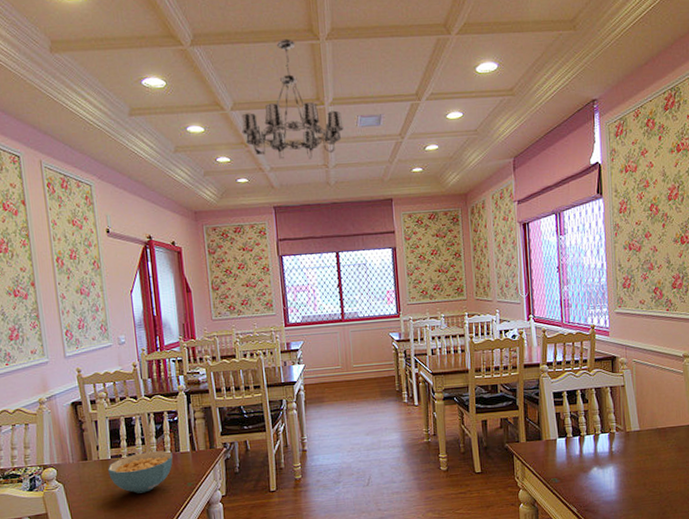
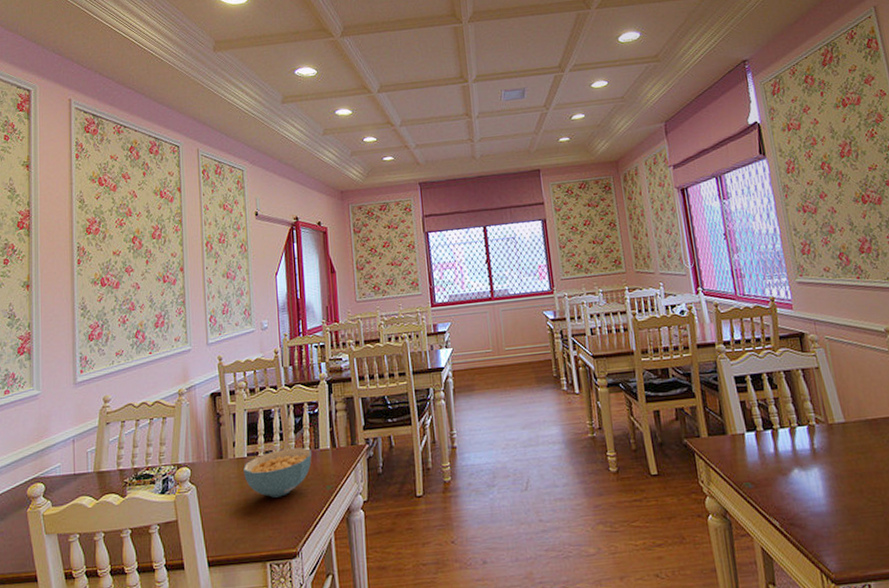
chandelier: present [241,38,344,160] -> none [388,24,488,137]

